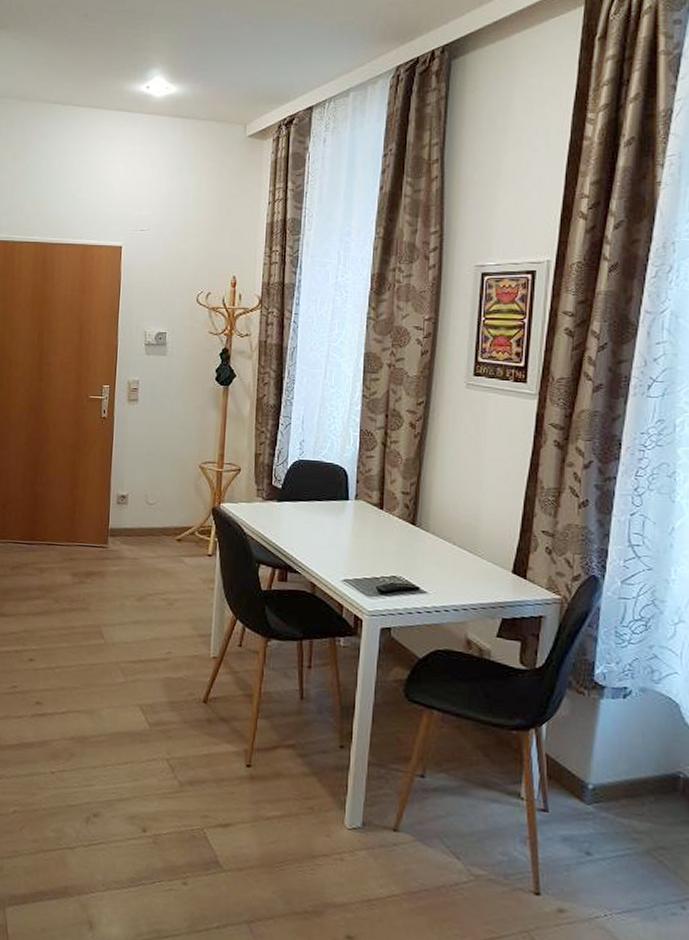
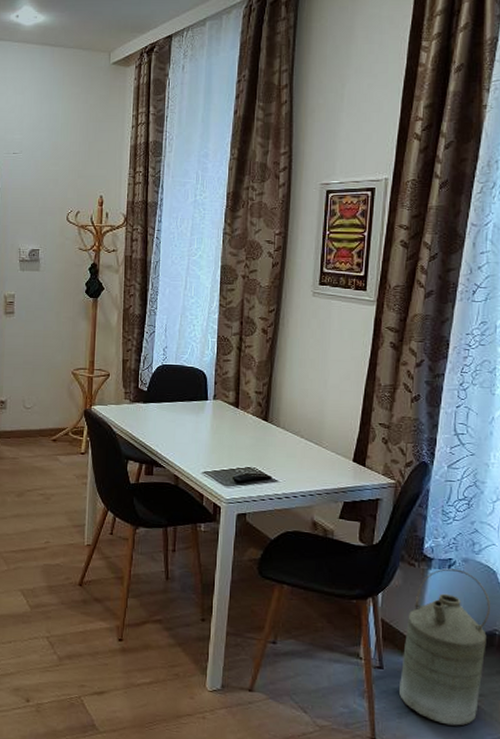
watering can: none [566,698,672,883] -> present [398,568,490,726]

